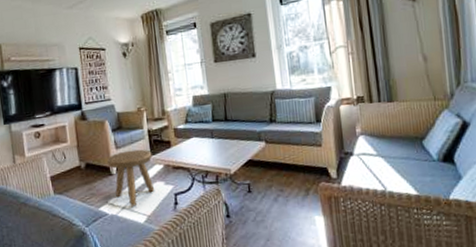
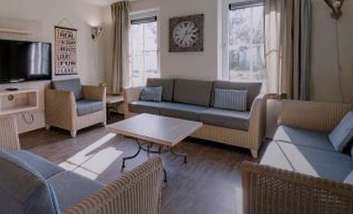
stool: present [106,149,155,207] -> none [68,118,108,166]

